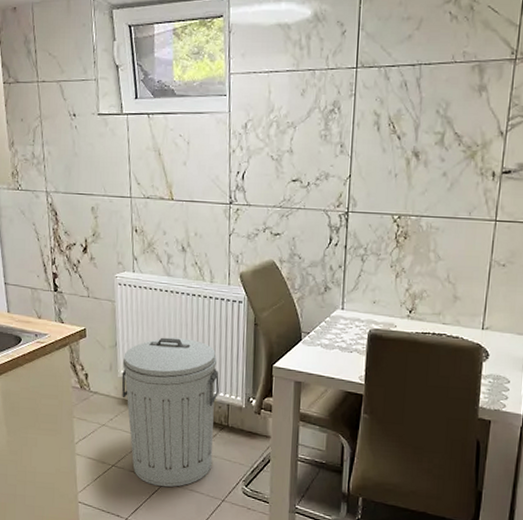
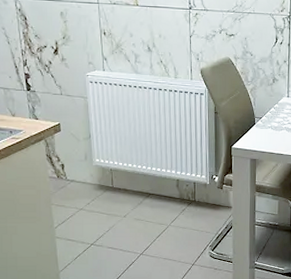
trash can: present [121,337,220,487] -> none [96,128,187,259]

